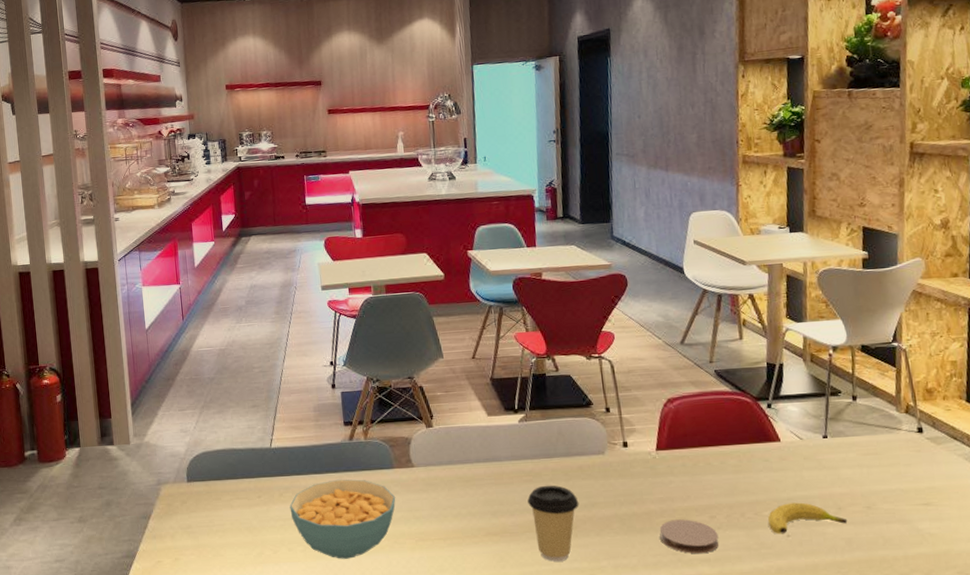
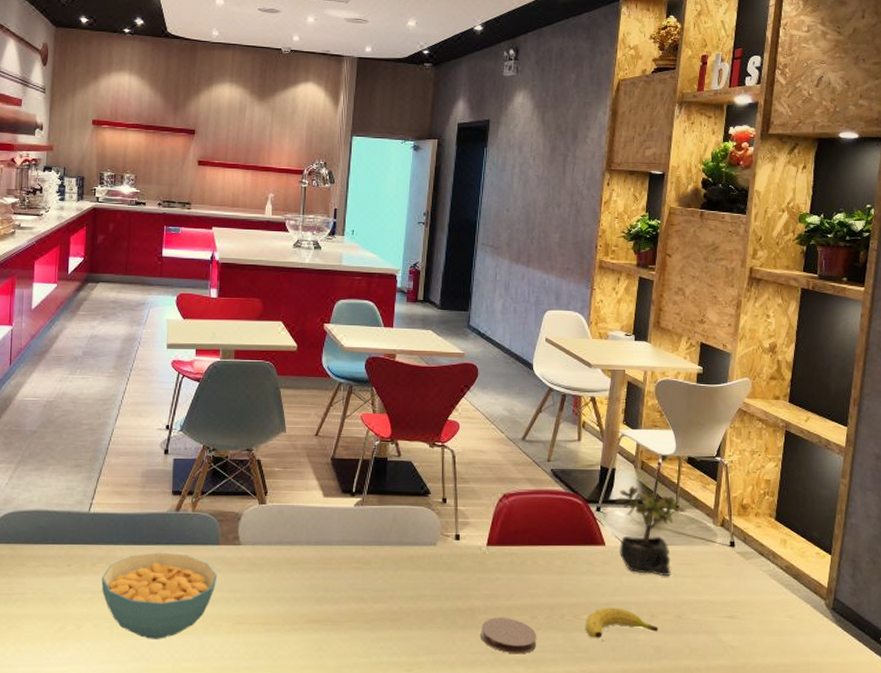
coffee cup: present [527,485,579,562] -> none [354,573,405,654]
succulent plant: none [786,380,866,468] -> present [615,486,687,576]

